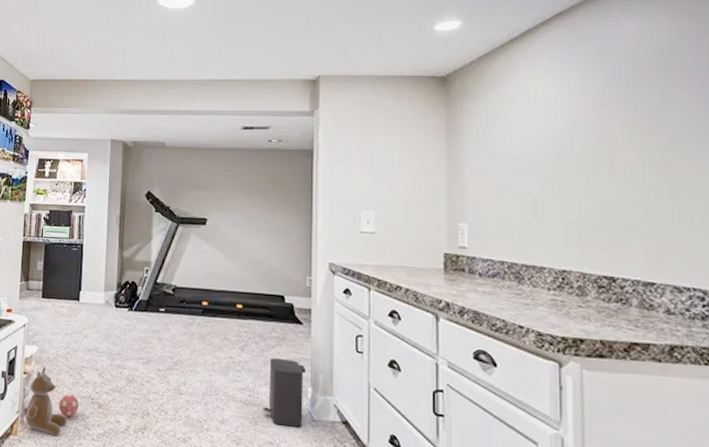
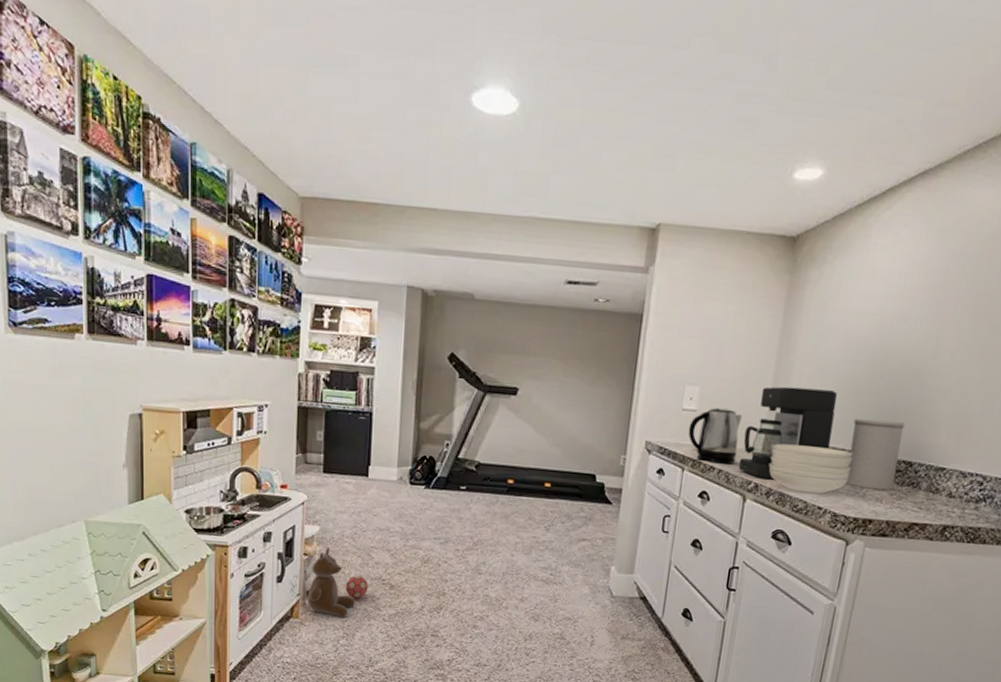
pedal bin: present [262,358,307,428] -> none [563,538,611,604]
kettle: none [369,229,422,284] -> present [688,407,743,465]
coffee maker: none [425,207,519,298] -> present [738,386,838,479]
bowl: none [457,261,547,312] -> present [768,443,853,494]
canister: none [539,235,599,308] -> present [845,418,905,491]

